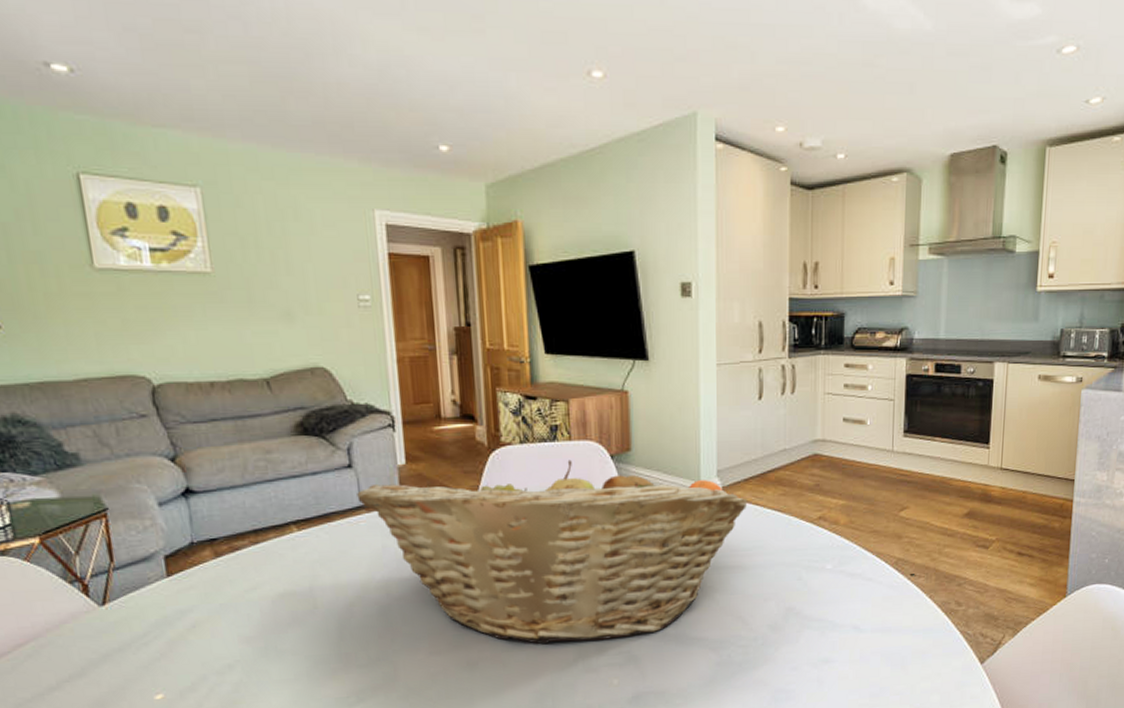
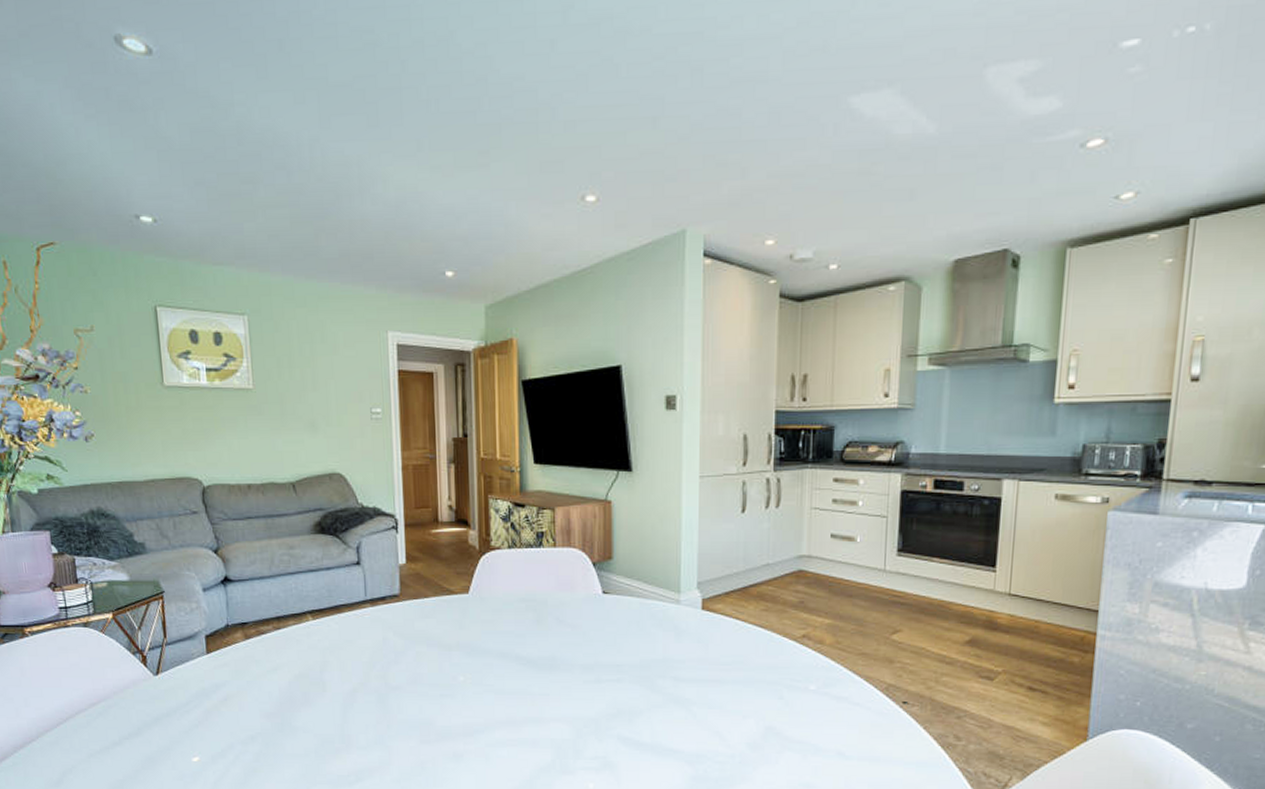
fruit basket: present [357,459,748,645] -> none [363,565,728,744]

